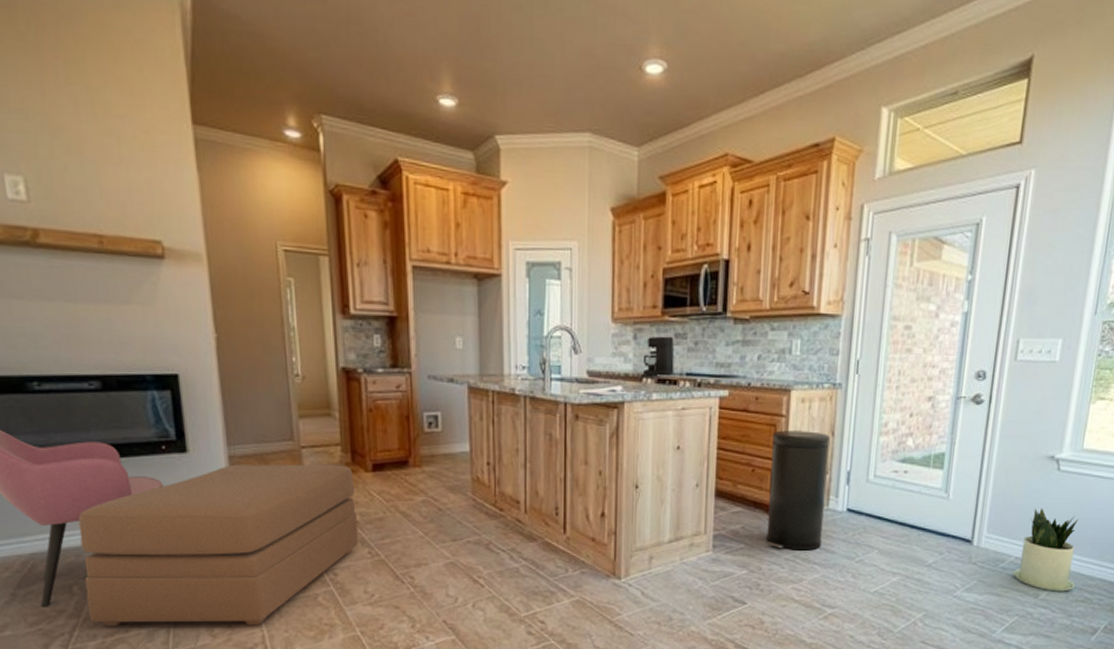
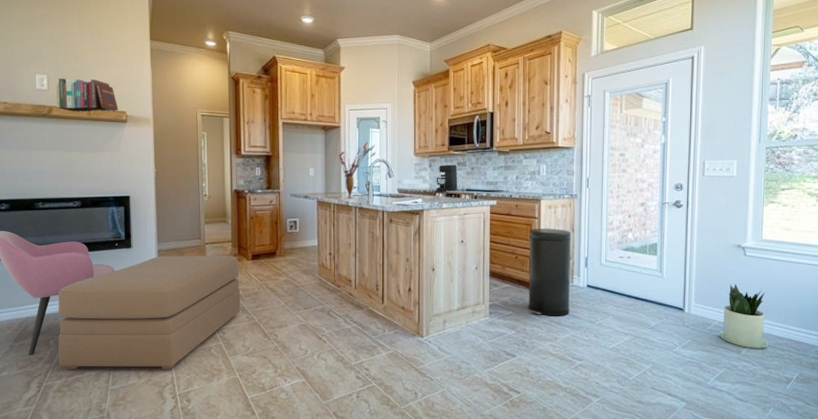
books: none [40,182,149,240] -> present [56,78,118,112]
bouquet: none [498,298,555,385] -> present [338,141,376,199]

